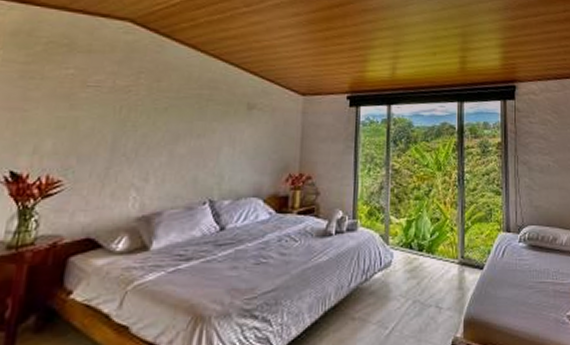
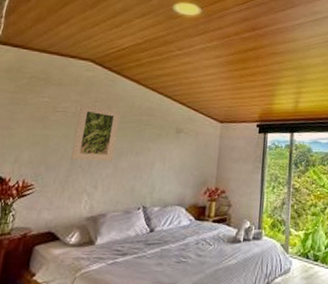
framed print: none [109,76,174,148] -> present [70,104,121,161]

